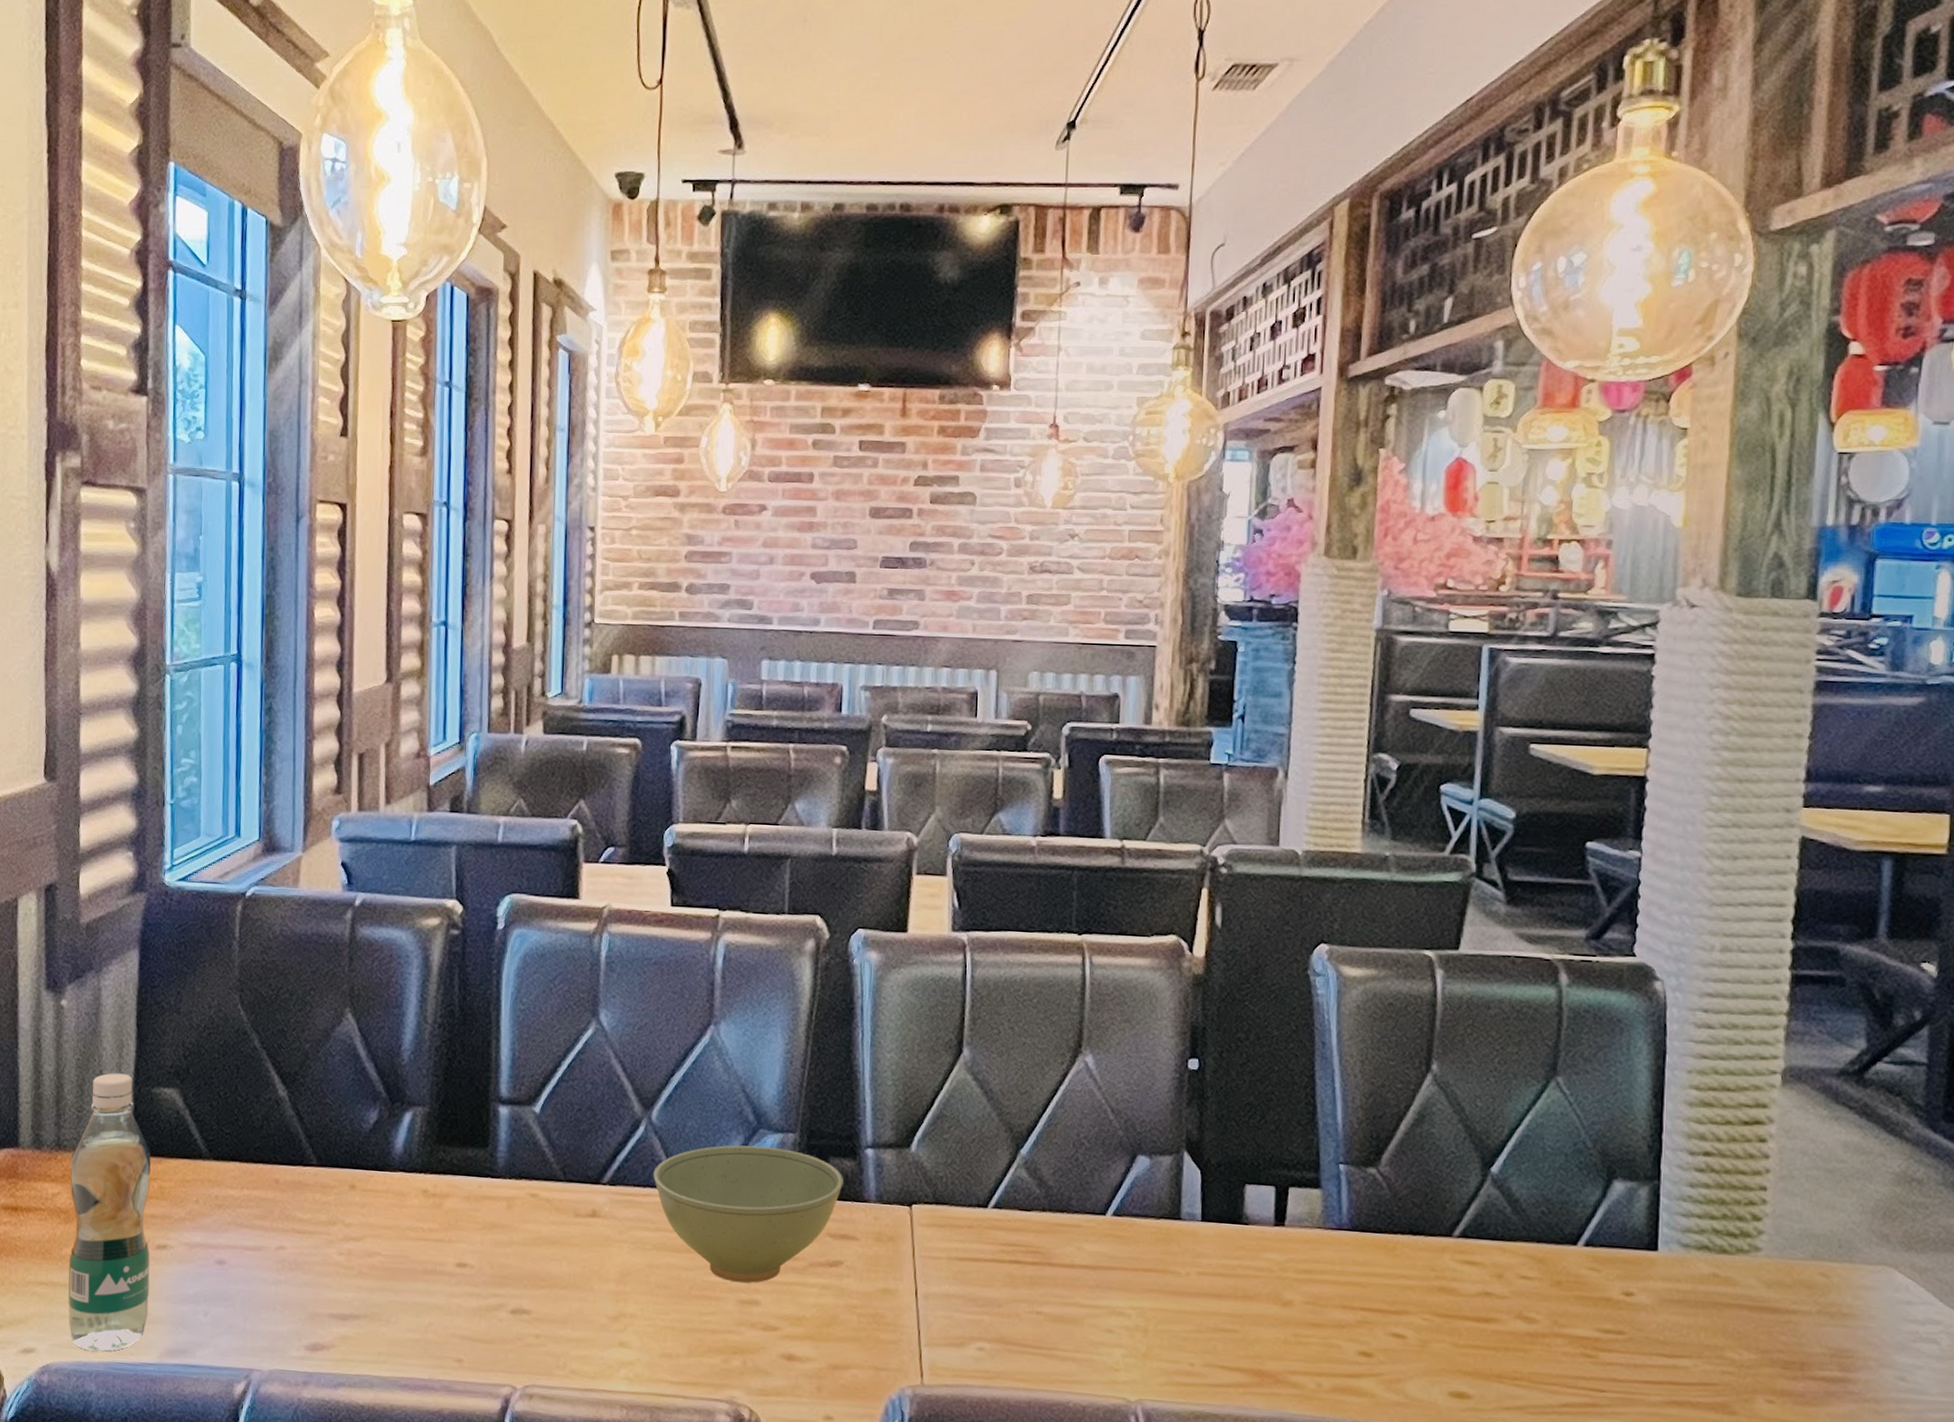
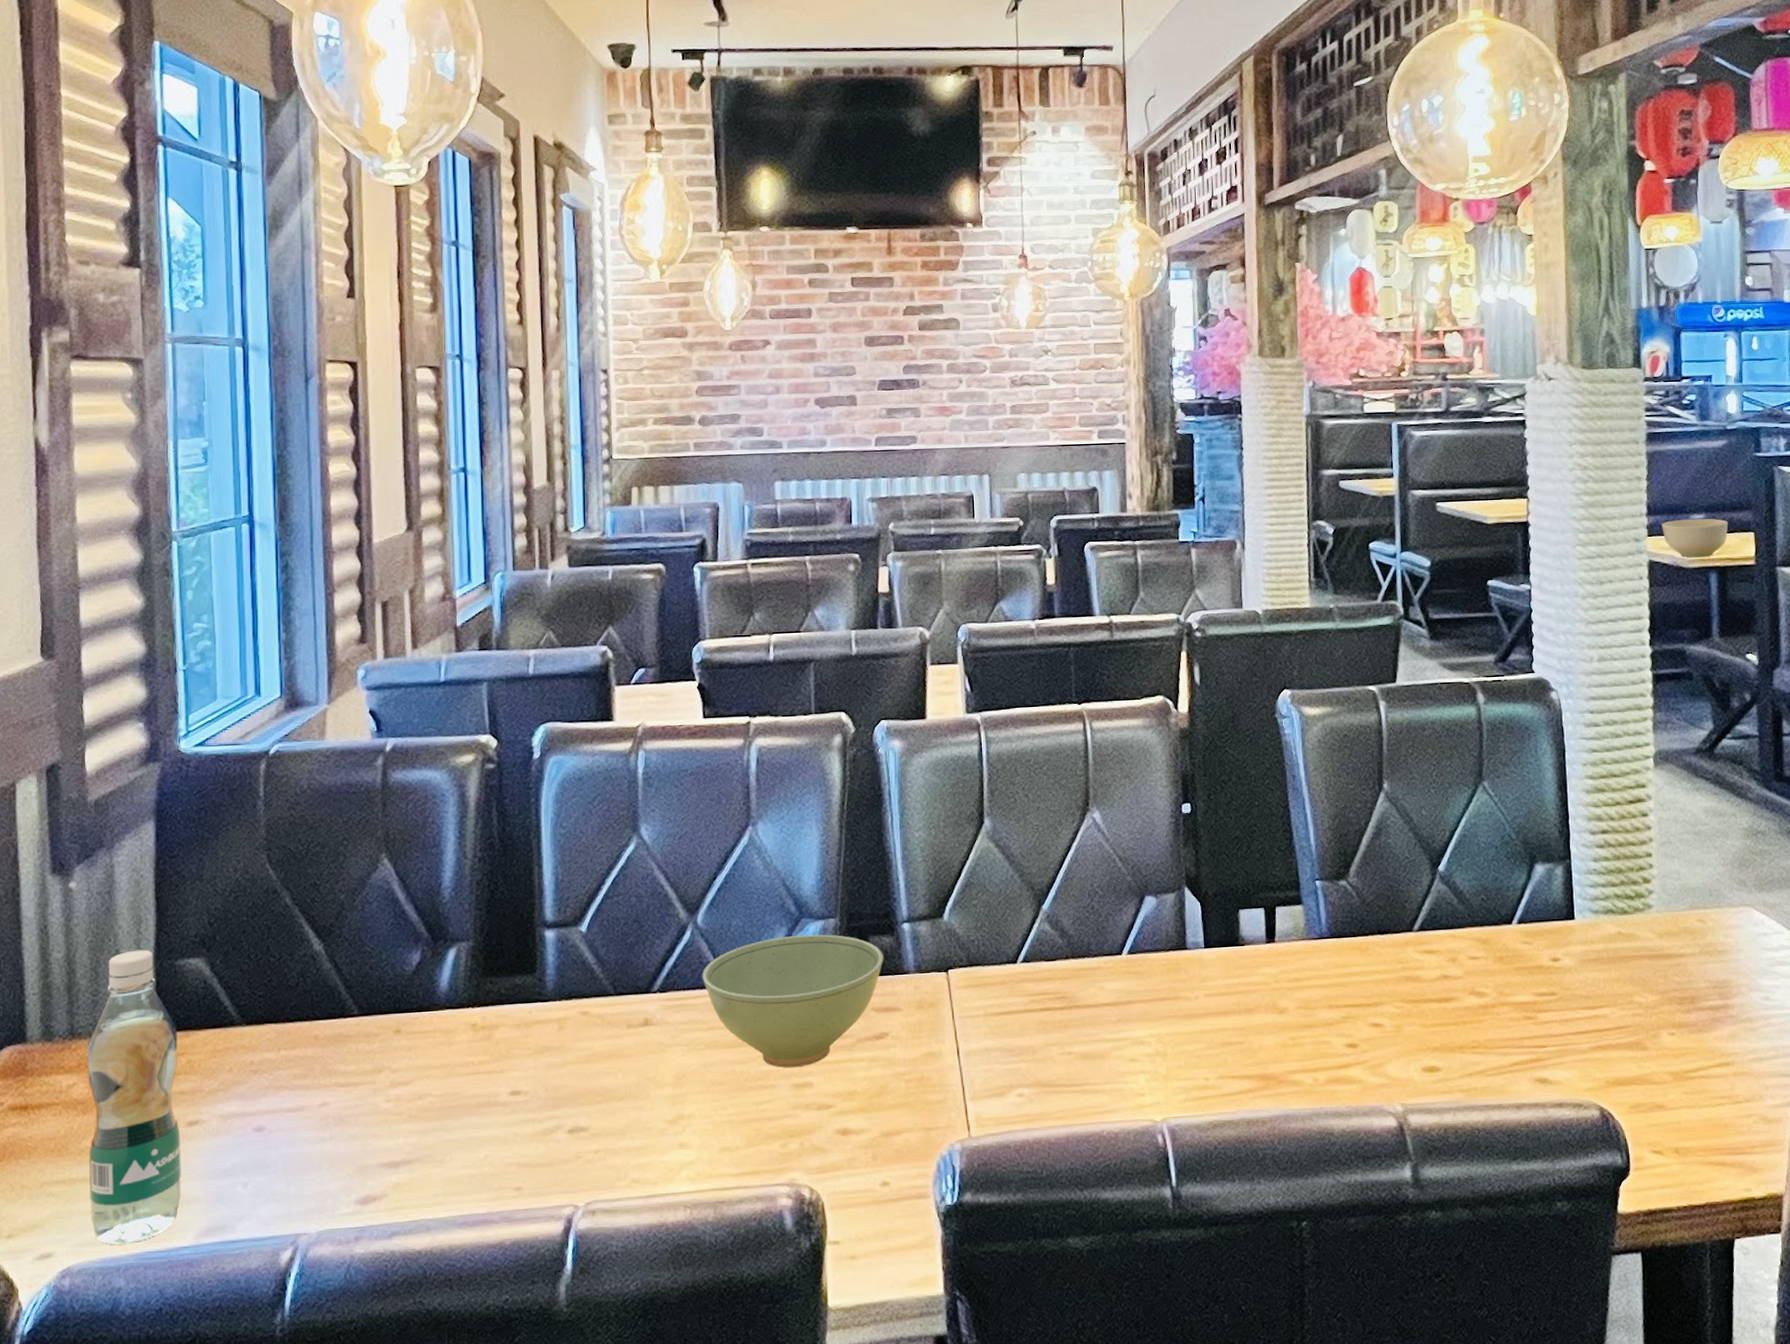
bowl: none [1823,790,1916,839] -> present [1662,518,1729,558]

